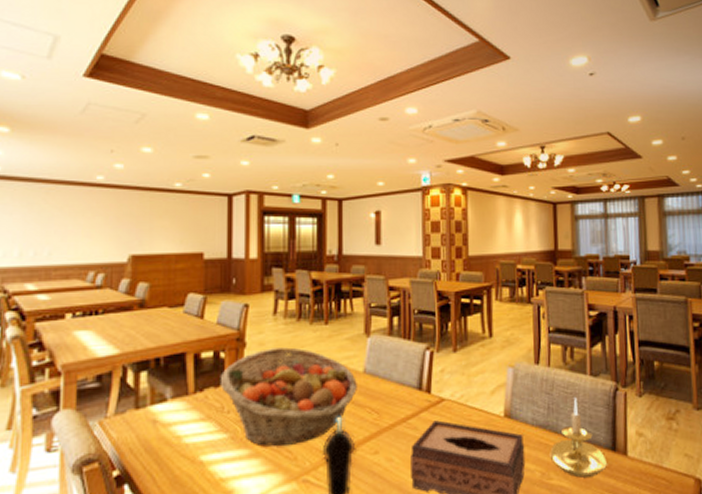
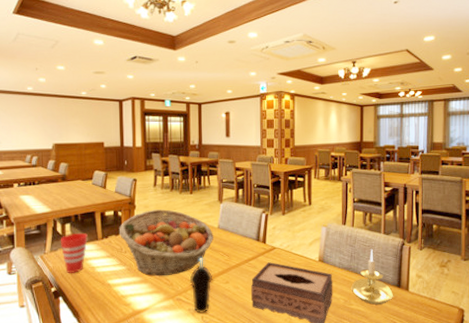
cup: none [132,384,173,448] -> present [61,232,88,274]

